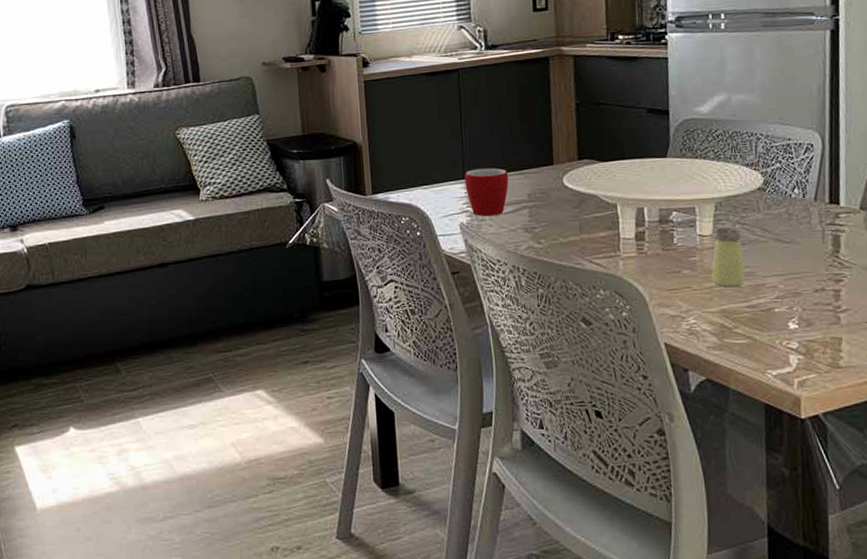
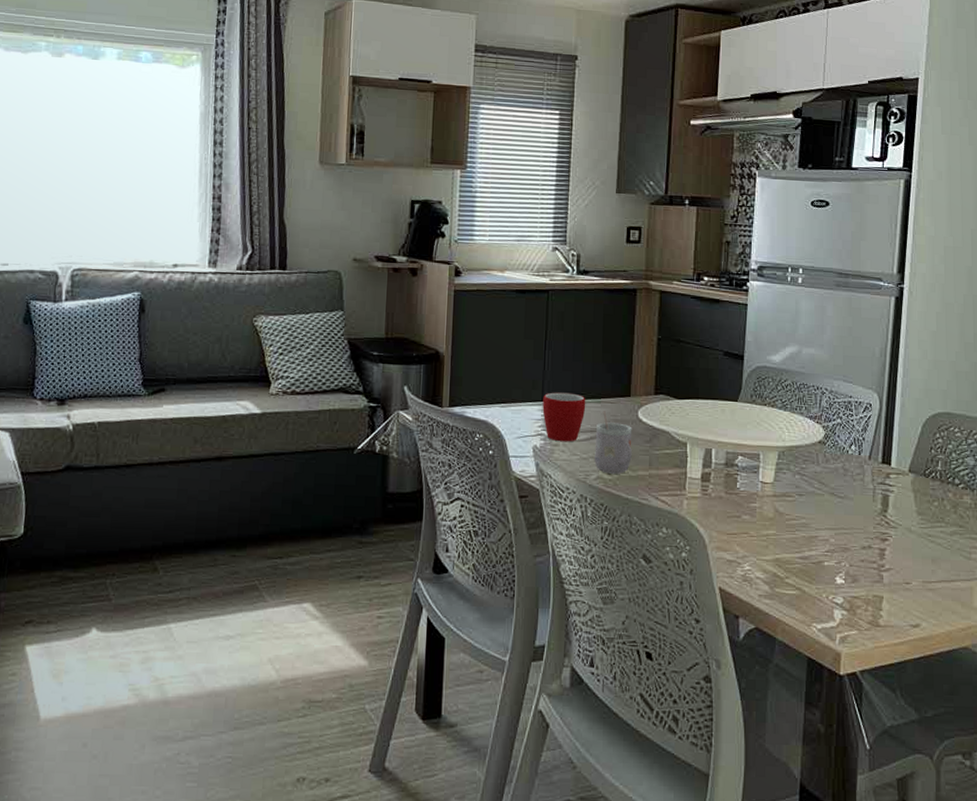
mug: none [522,182,561,242] -> present [594,411,632,474]
saltshaker: present [711,226,745,288] -> none [769,476,799,537]

